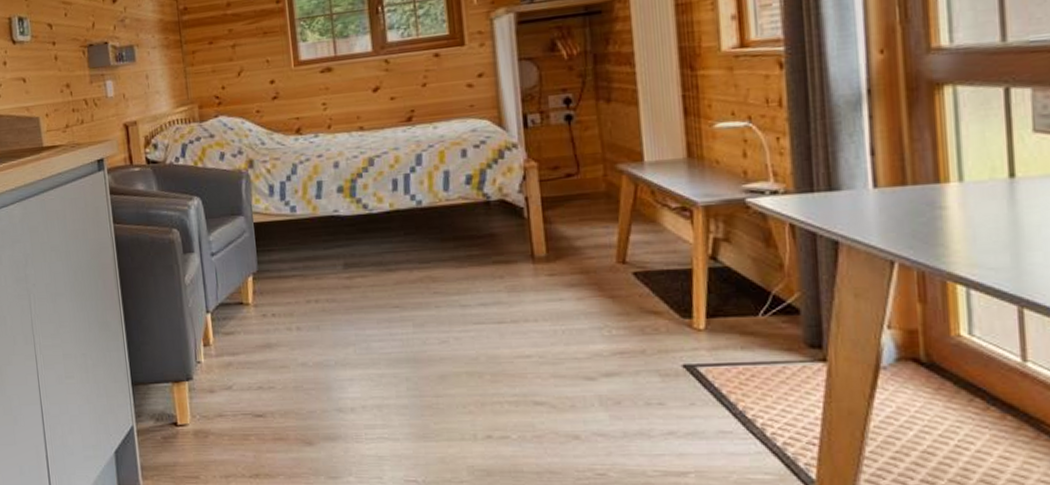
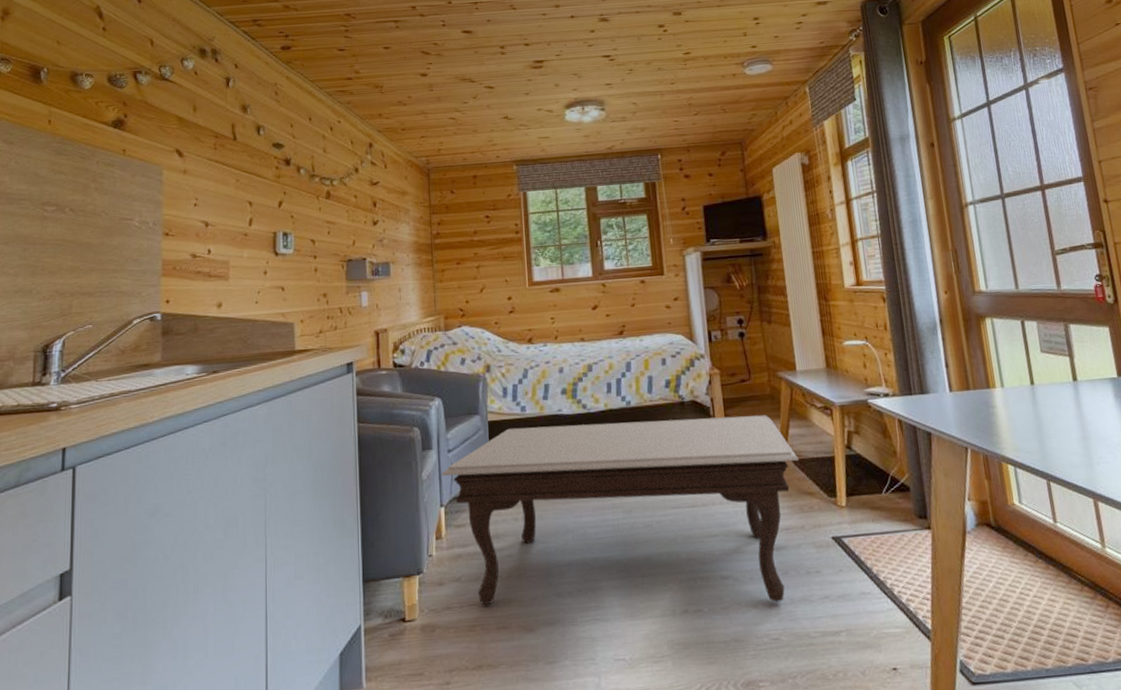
coffee table: none [205,217,642,435] -> present [441,415,799,606]

